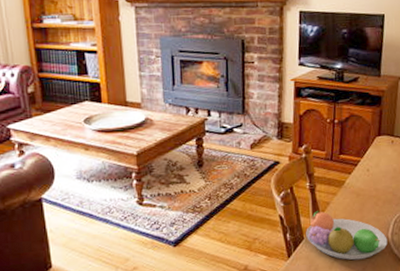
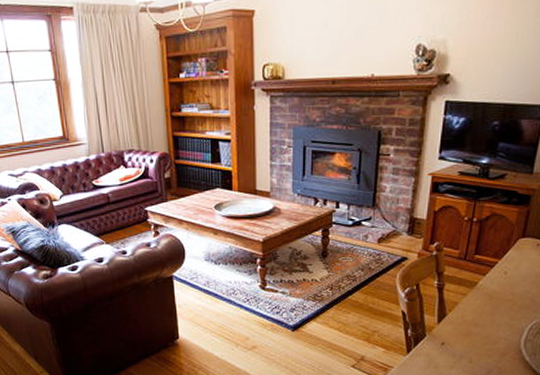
fruit bowl: present [306,211,388,260] -> none [429,310,519,363]

